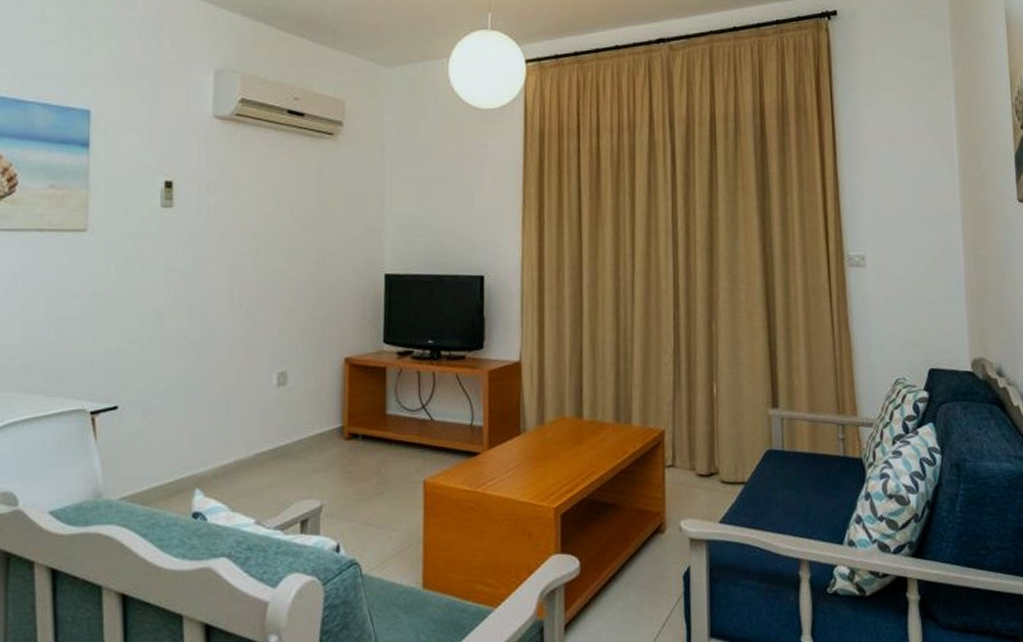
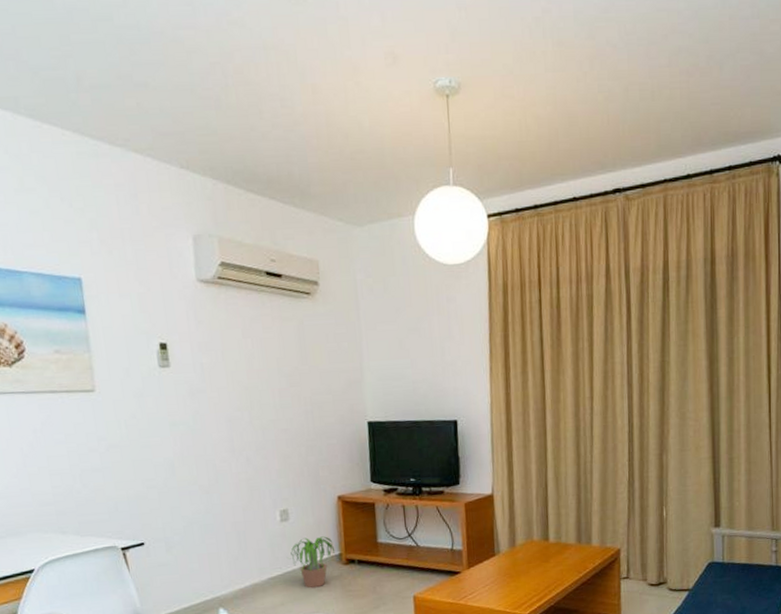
potted plant: none [281,405,337,468] -> present [287,536,336,589]

